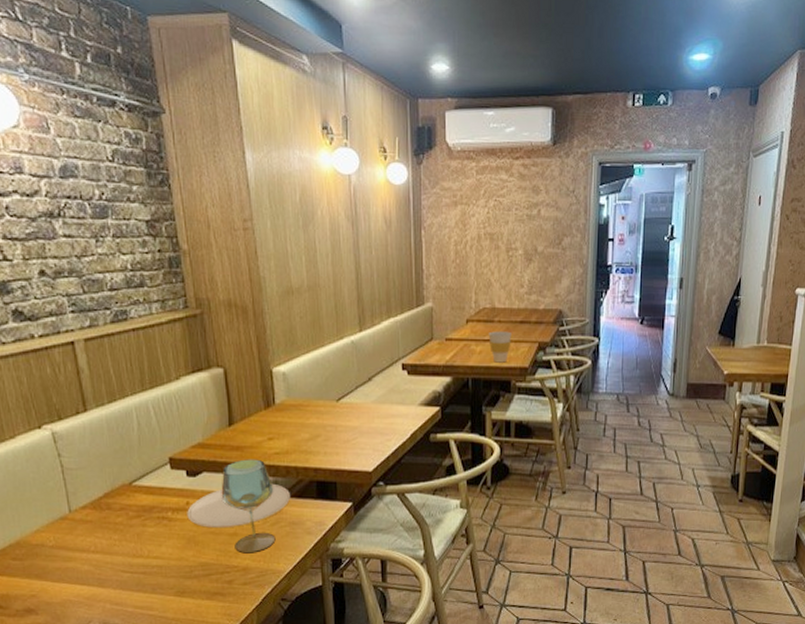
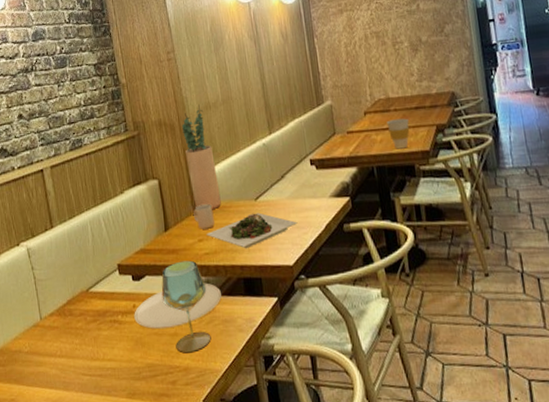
vase: none [257,287,298,406] -> present [182,104,221,209]
cup: none [264,401,288,427] -> present [193,204,215,229]
salad: none [277,415,382,452] -> present [205,212,298,249]

